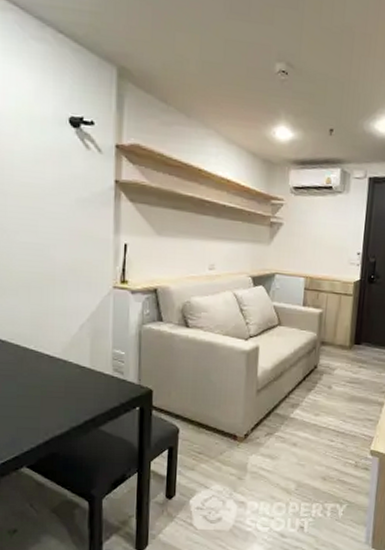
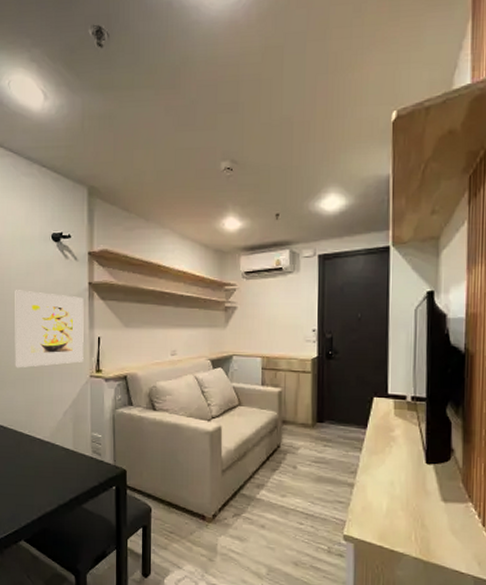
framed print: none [17,180,108,274] -> present [15,290,84,368]

